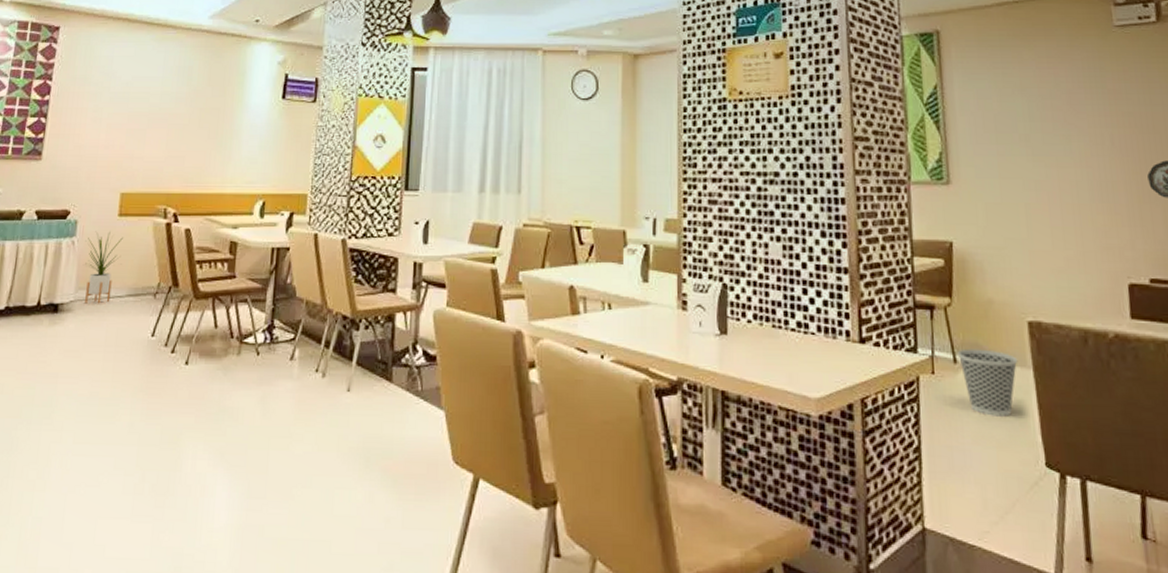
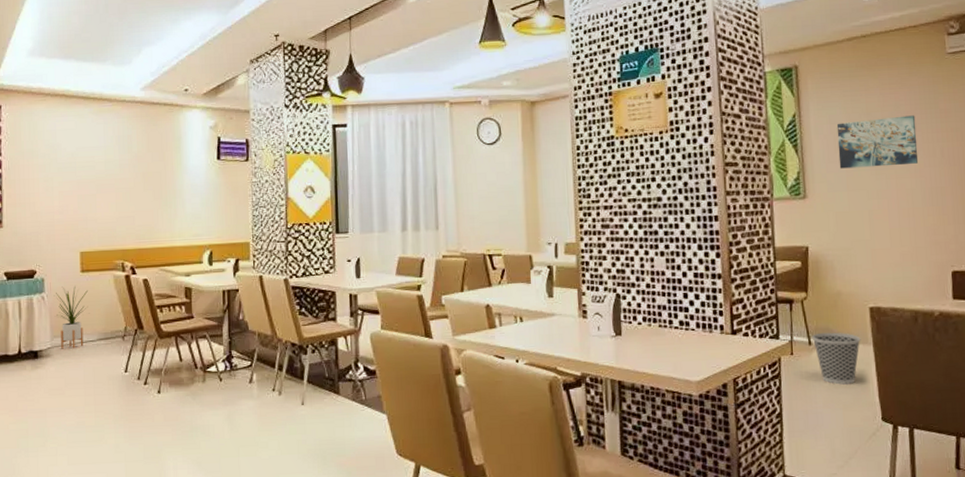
wall art: none [985,94,1084,152] -> present [836,115,919,169]

